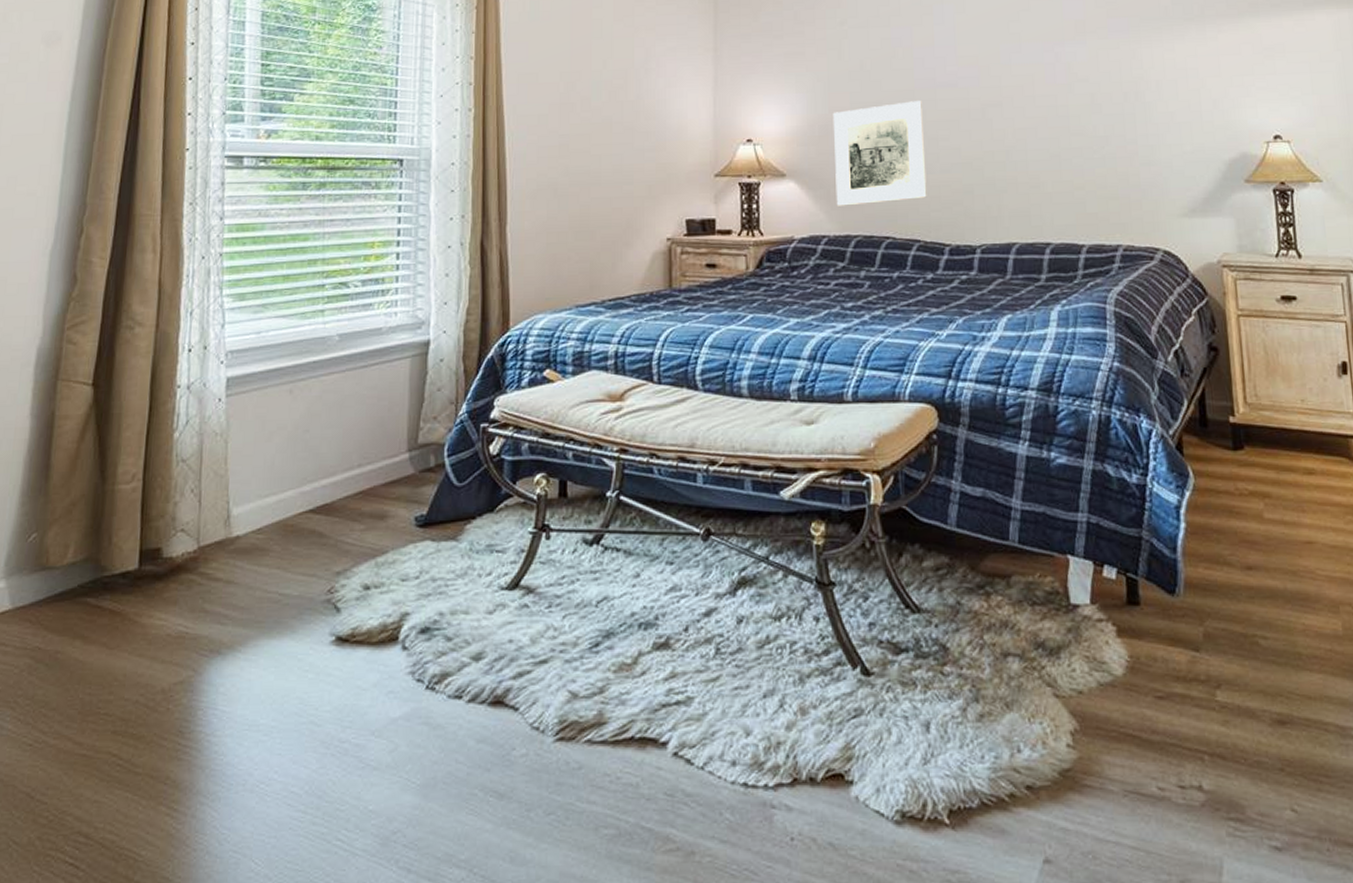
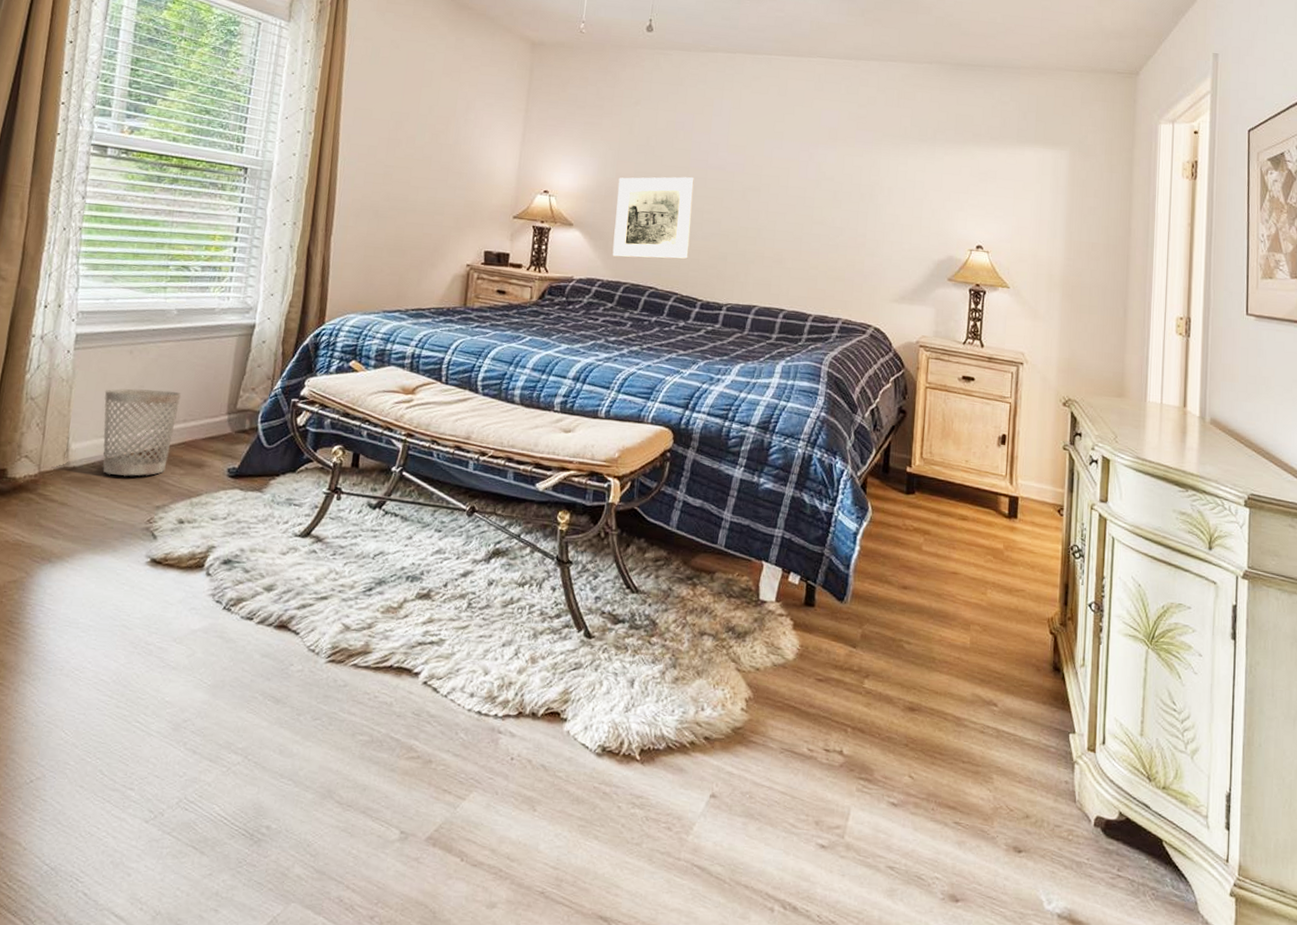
wastebasket: none [265,431,353,541] -> present [102,388,182,477]

